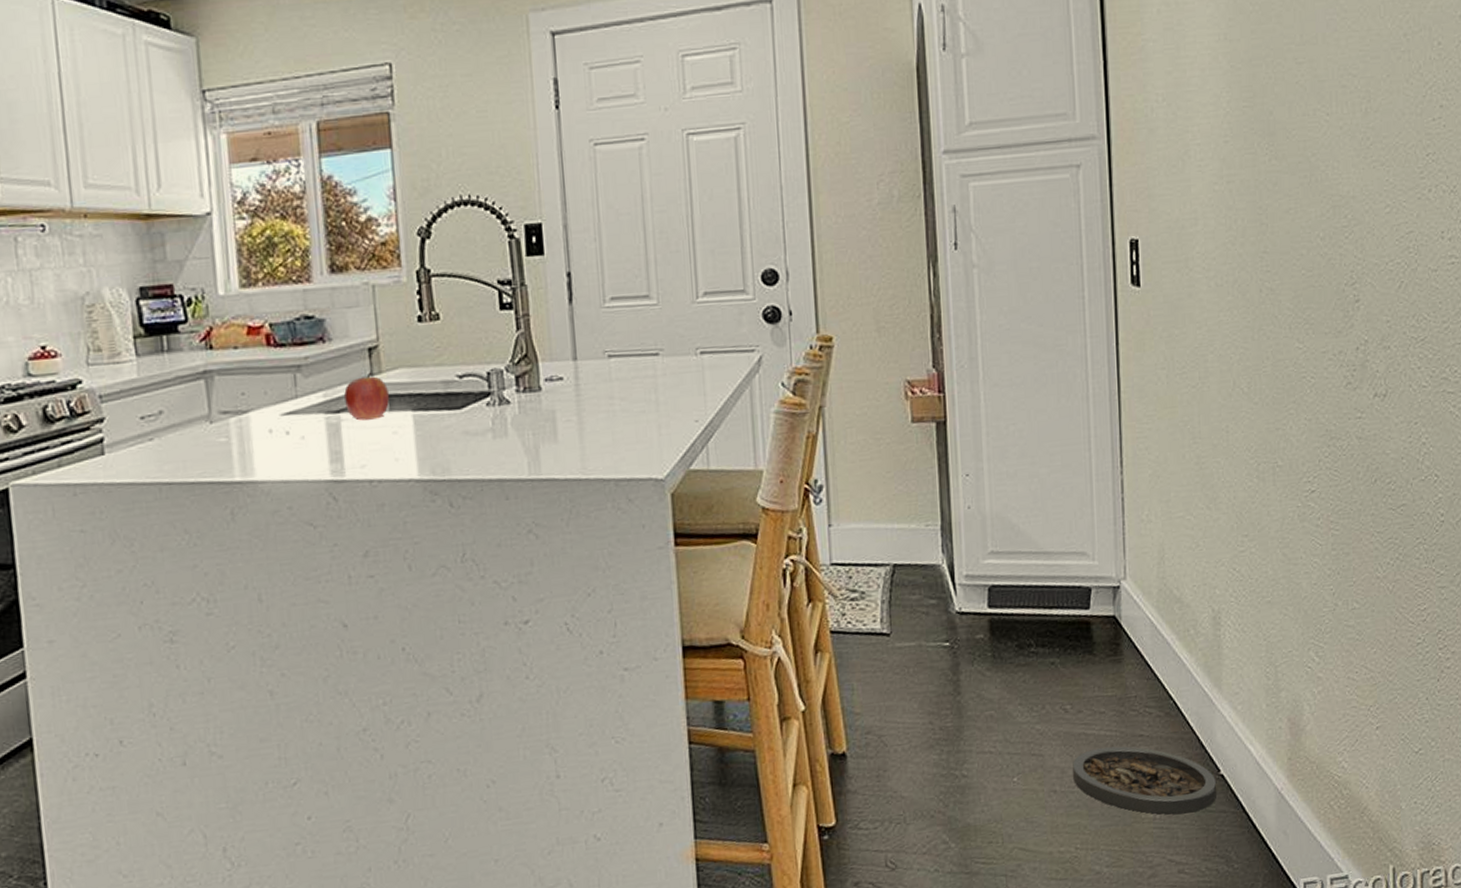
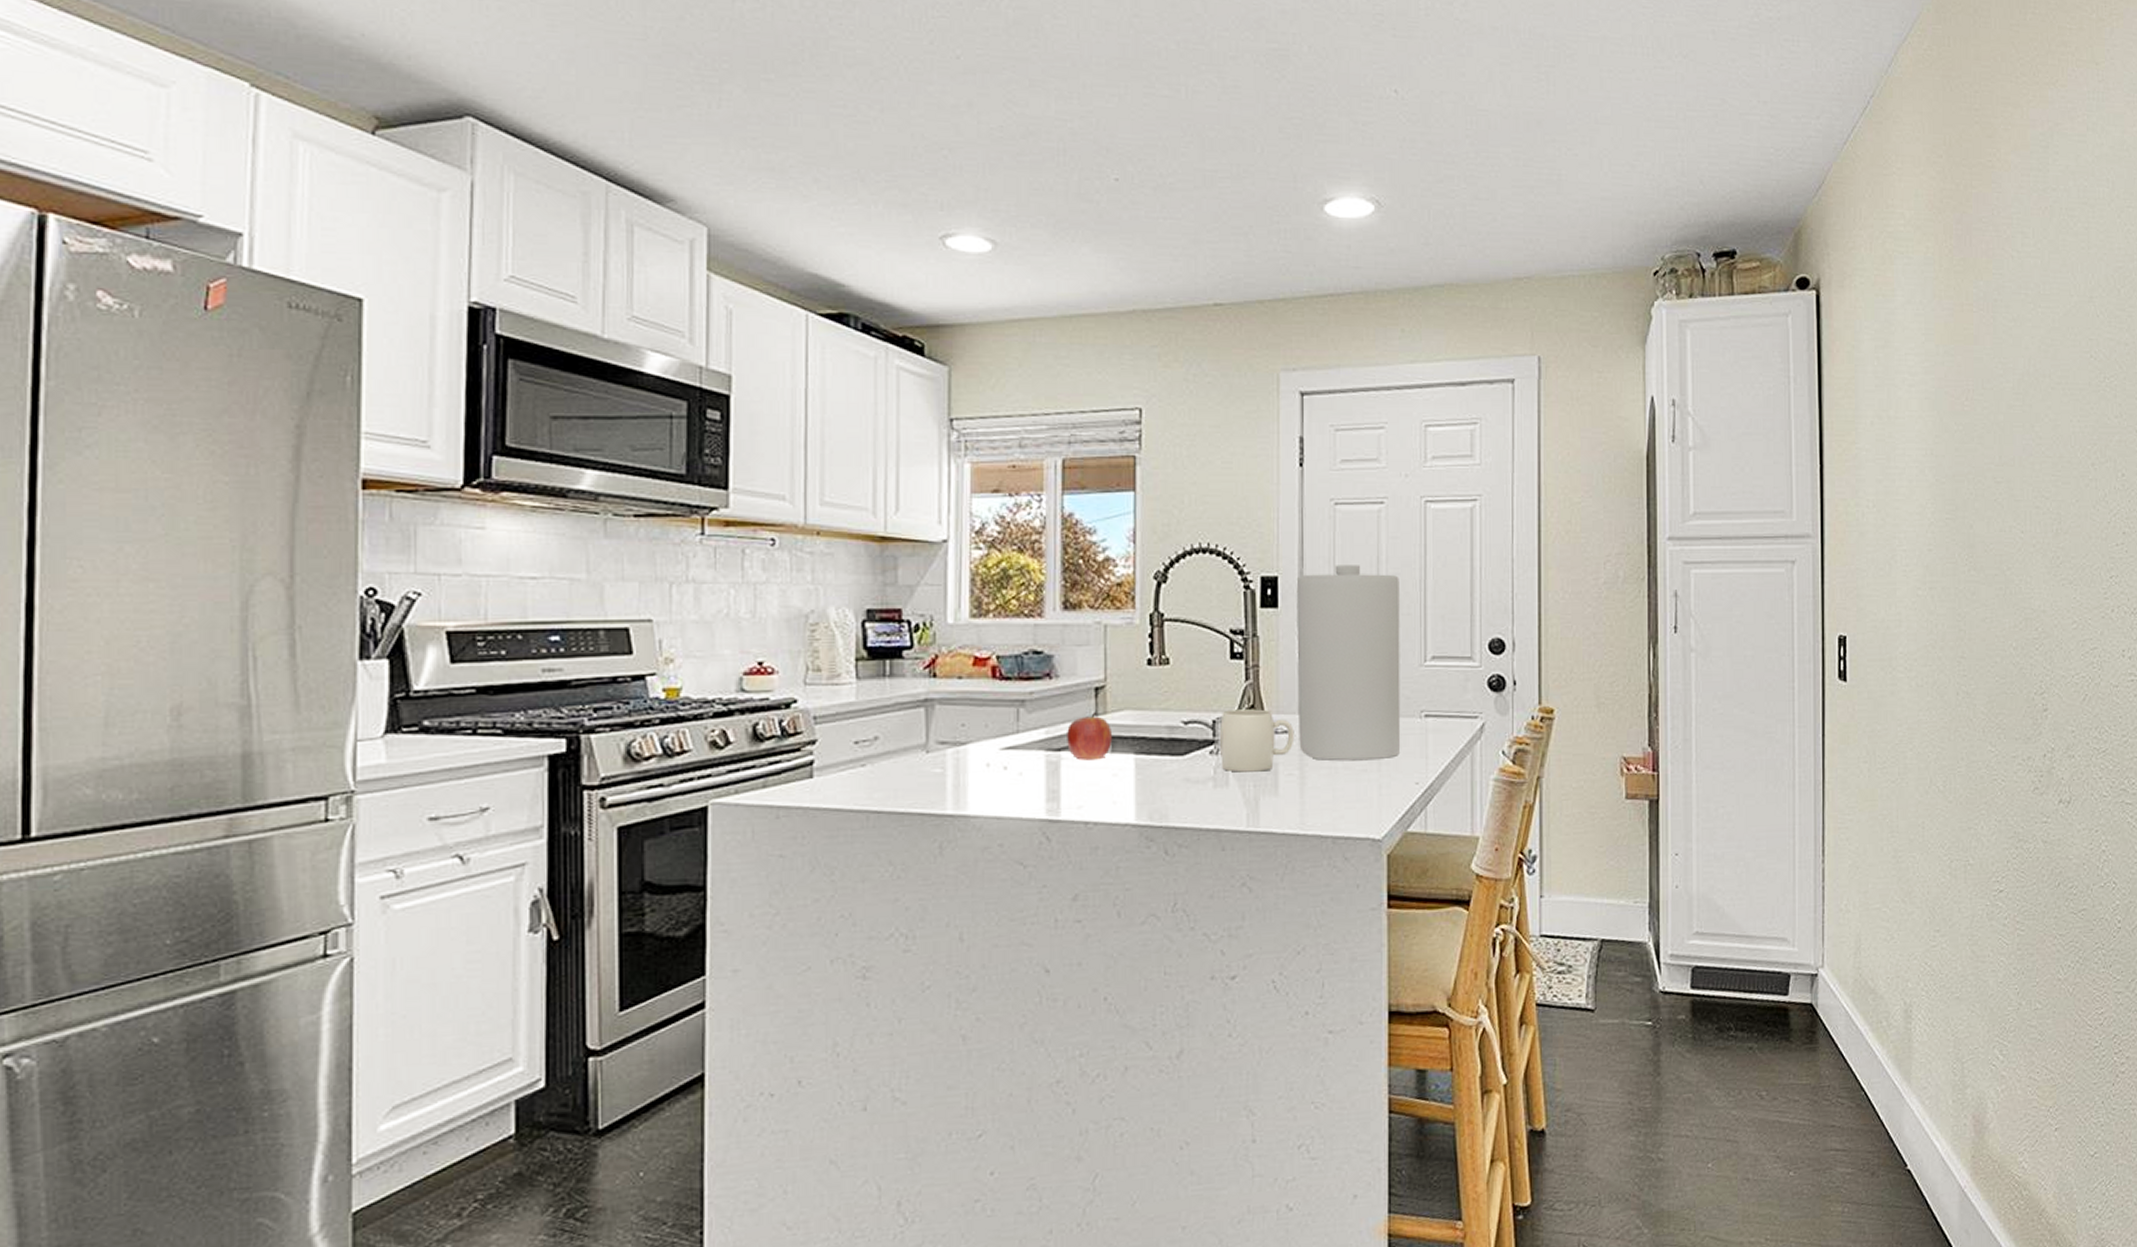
mug: none [494,357,570,422] -> present [1219,709,1295,773]
paper towel holder: none [560,205,678,405] -> present [1296,565,1401,761]
pet bowl: present [1073,746,1218,815] -> none [1766,1136,1904,1209]

